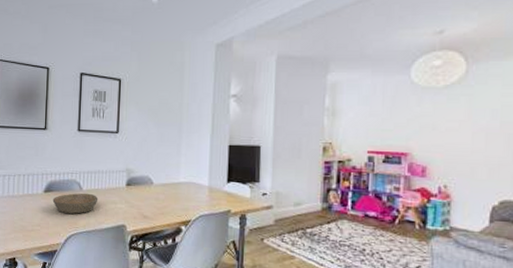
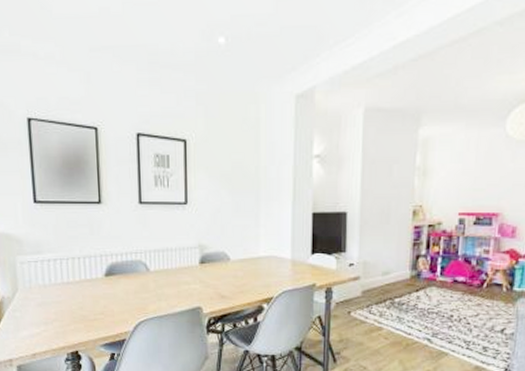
bowl: present [52,193,98,214] -> none [115,274,169,298]

